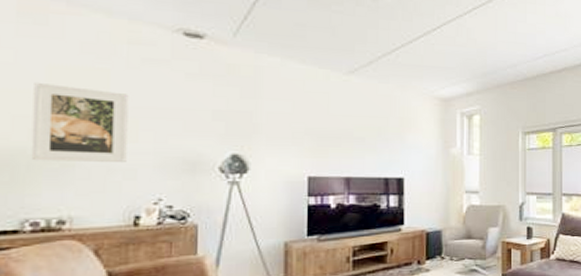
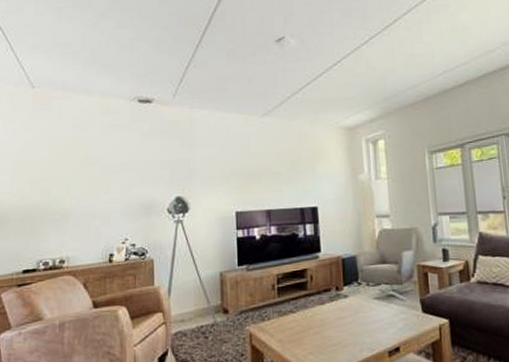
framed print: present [31,82,129,163] -> none [43,153,103,214]

